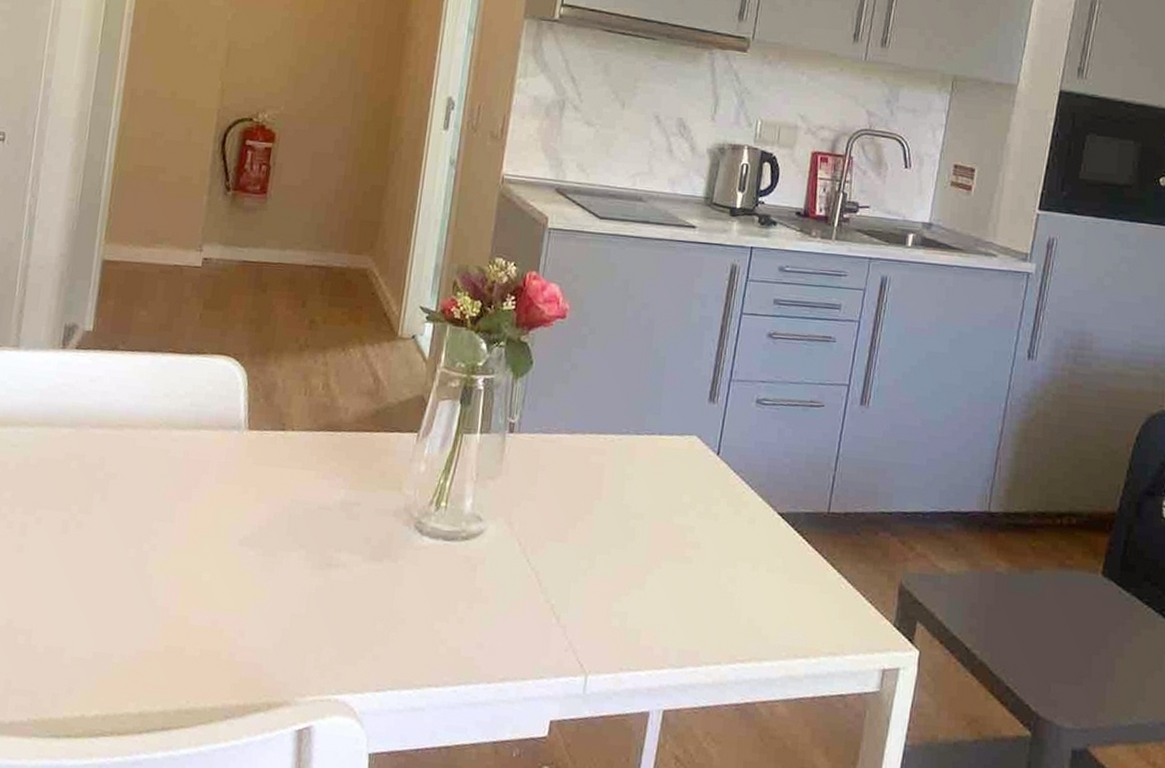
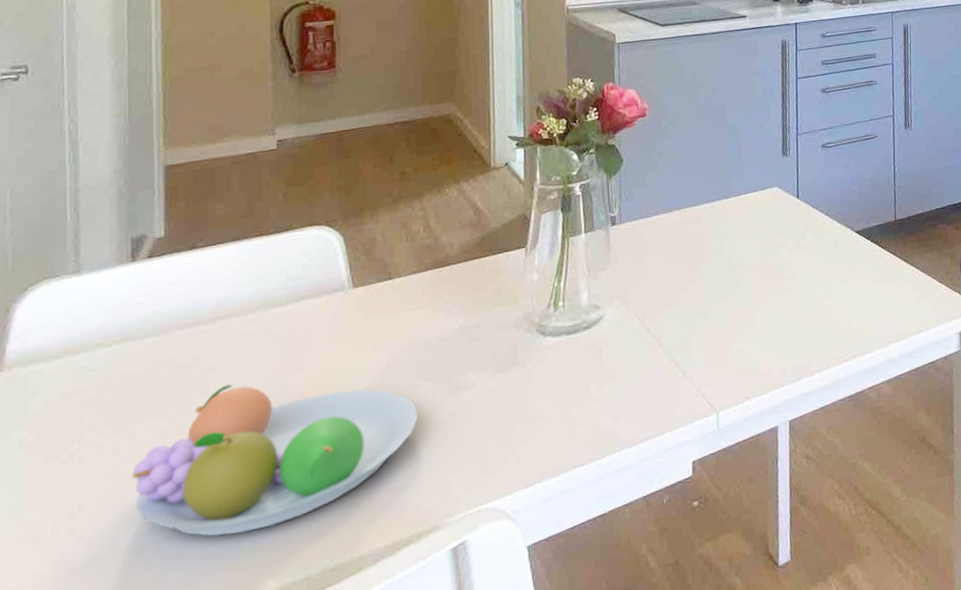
fruit bowl: none [32,494,288,649] -> present [131,384,418,537]

